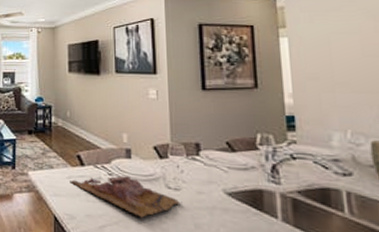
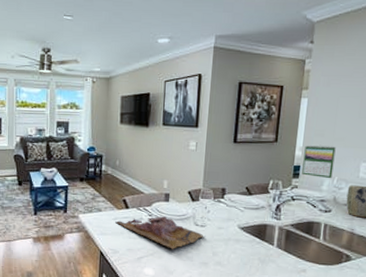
calendar: none [296,90,343,133] -> present [302,144,336,179]

